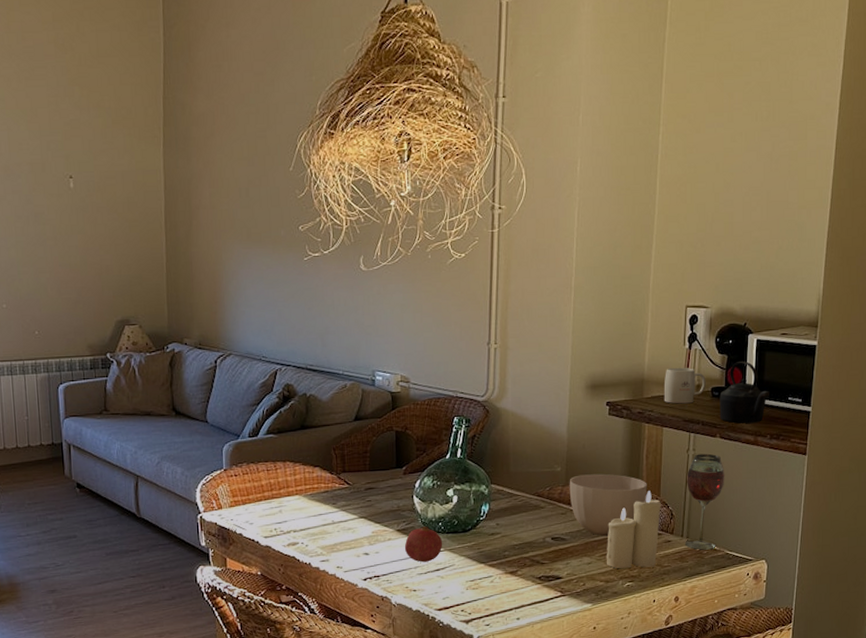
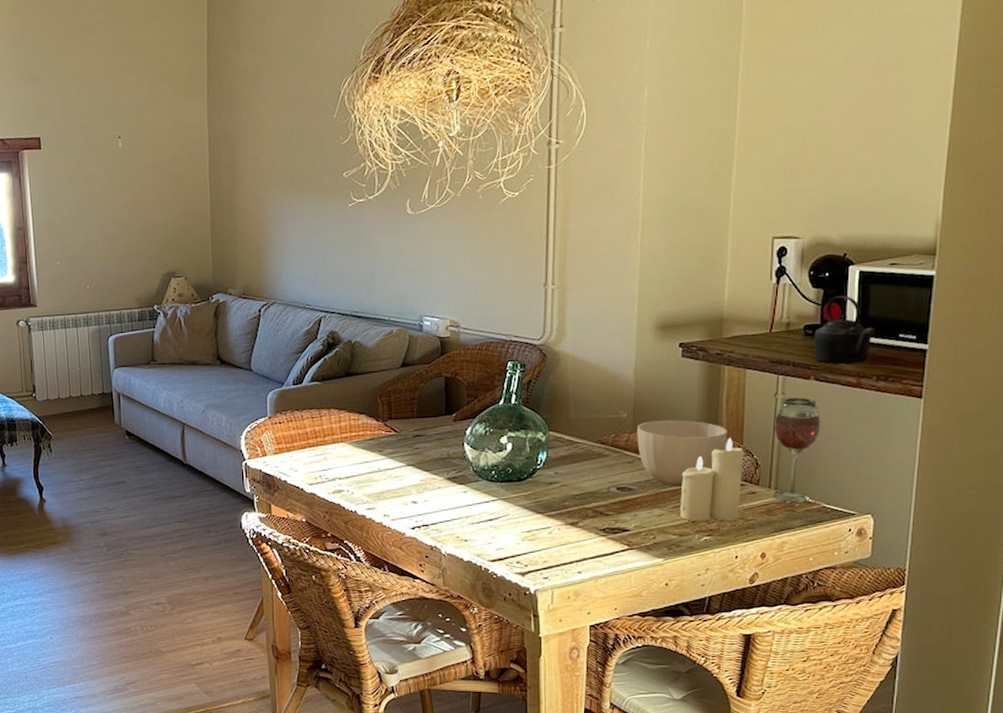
fruit: present [404,526,443,563] -> none [454,474,497,512]
mug: present [663,367,706,404] -> none [746,304,797,344]

